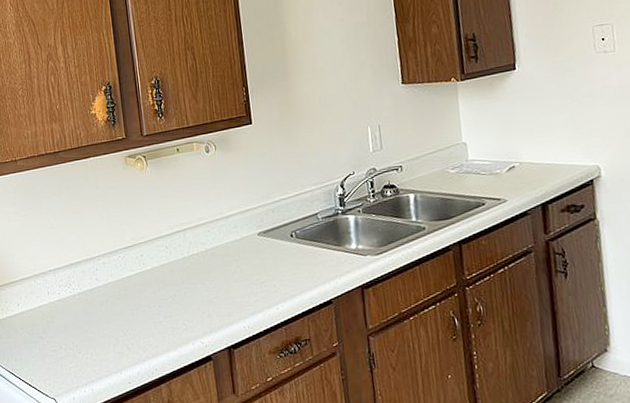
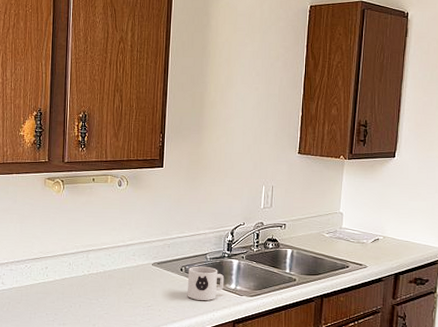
mug: none [300,227,343,268] -> present [187,266,225,300]

